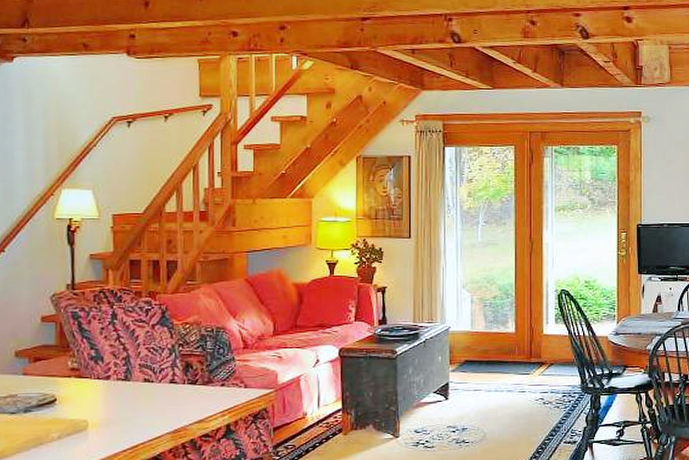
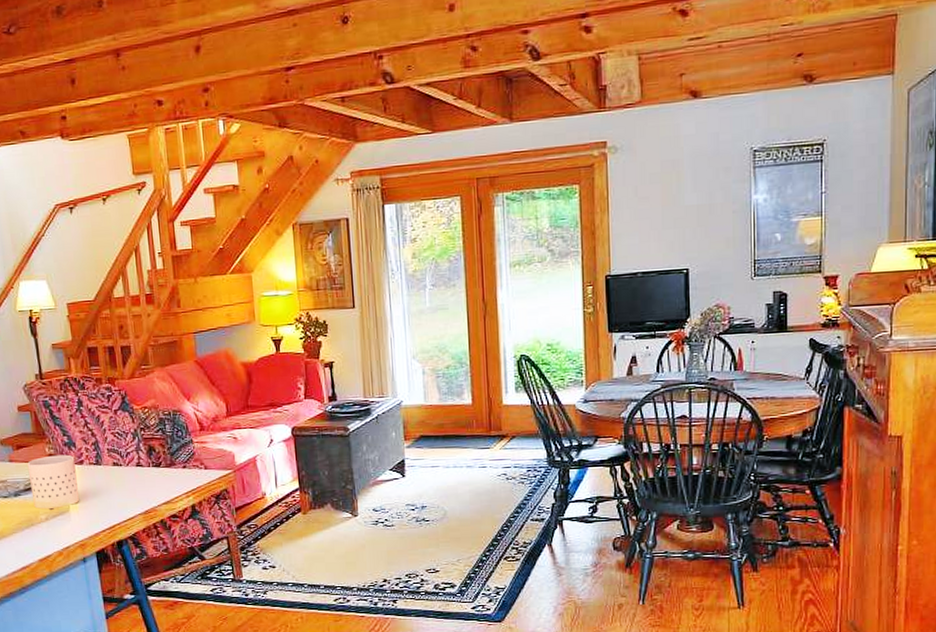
mug: none [44,369,101,428] -> present [27,454,80,510]

